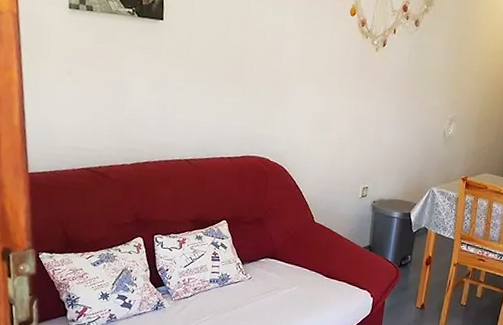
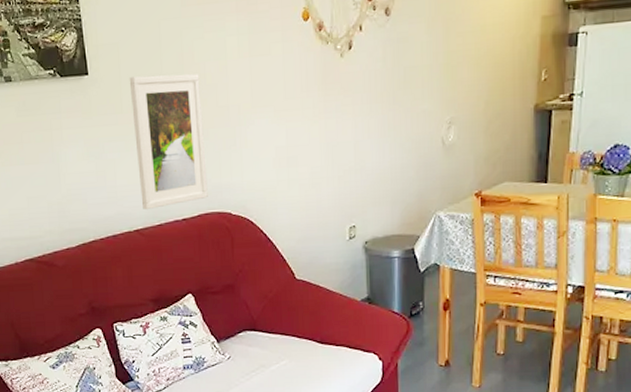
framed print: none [194,30,259,145] -> present [129,74,208,210]

